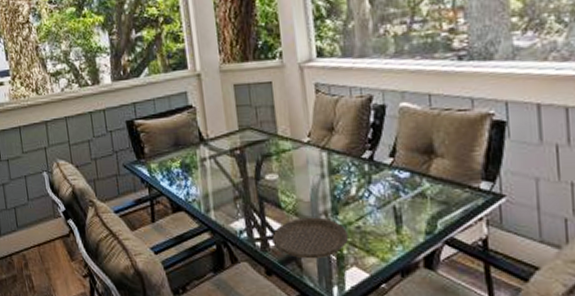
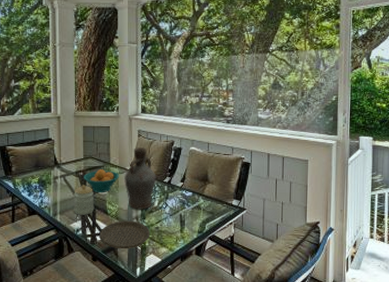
jar: none [230,167,262,211] -> present [74,185,95,215]
fruit bowl: none [241,144,294,178] -> present [83,169,120,192]
vase: none [300,108,351,201] -> present [124,147,157,210]

